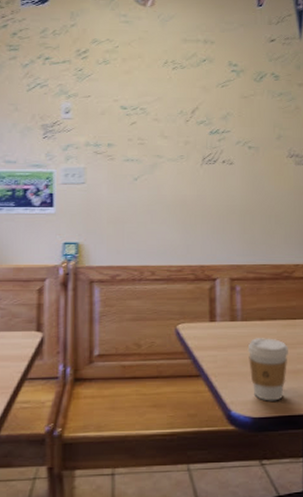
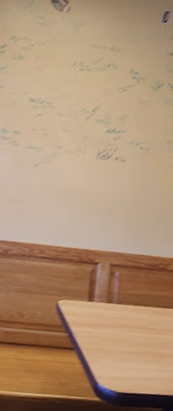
coffee cup: present [247,338,288,401] -> none [119,320,156,380]

